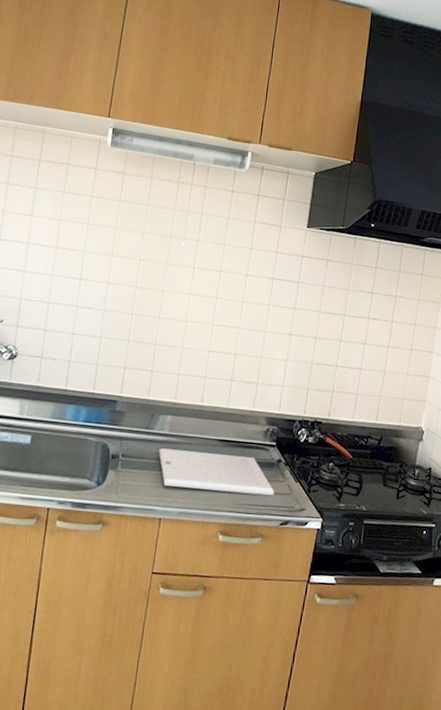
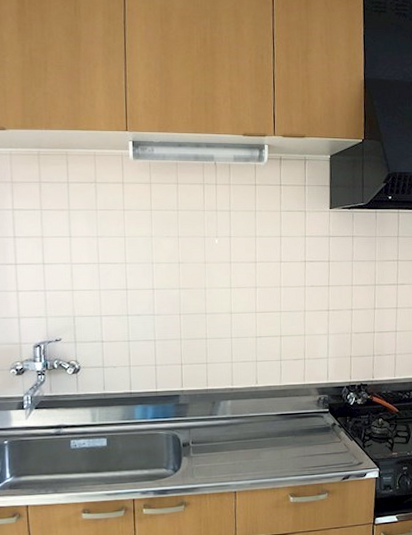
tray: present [158,448,274,496] -> none [224,425,333,462]

